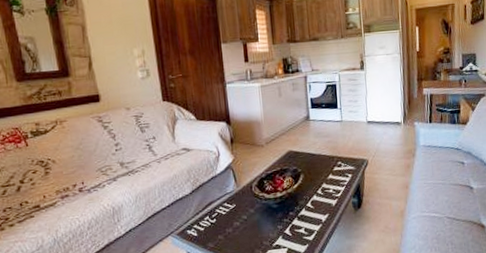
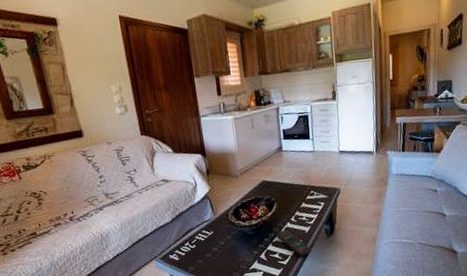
remote control: none [302,203,339,232] -> present [276,229,312,257]

